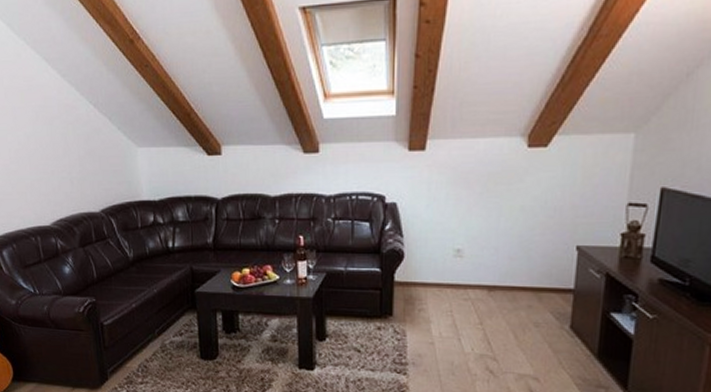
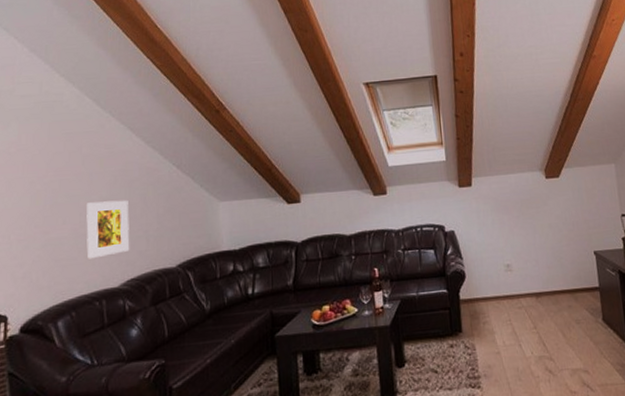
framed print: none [14,138,57,196] -> present [86,200,130,259]

